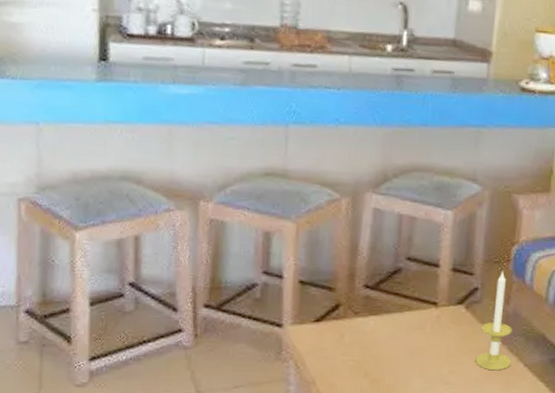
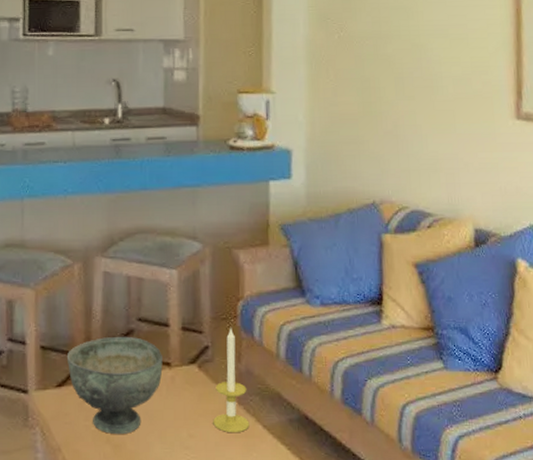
decorative bowl: none [327,274,430,370] -> present [66,336,163,435]

